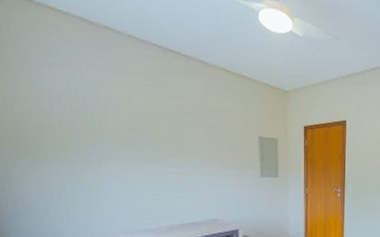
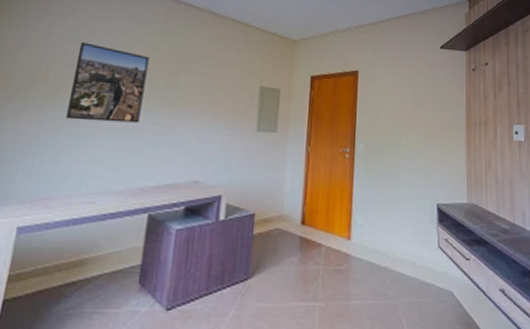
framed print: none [75,94,154,173] -> present [66,42,150,123]

